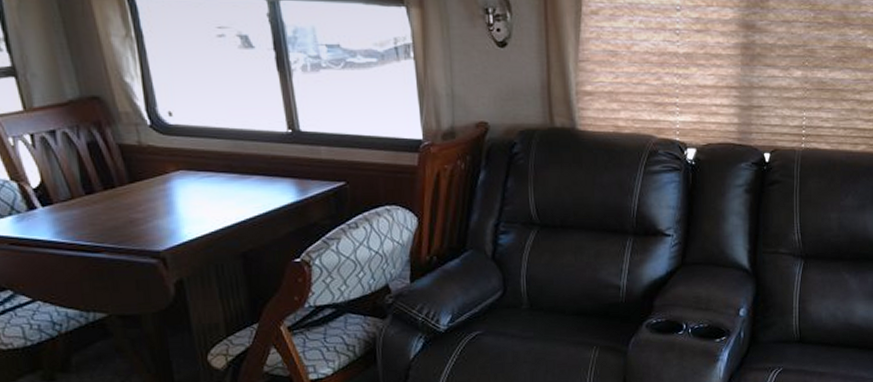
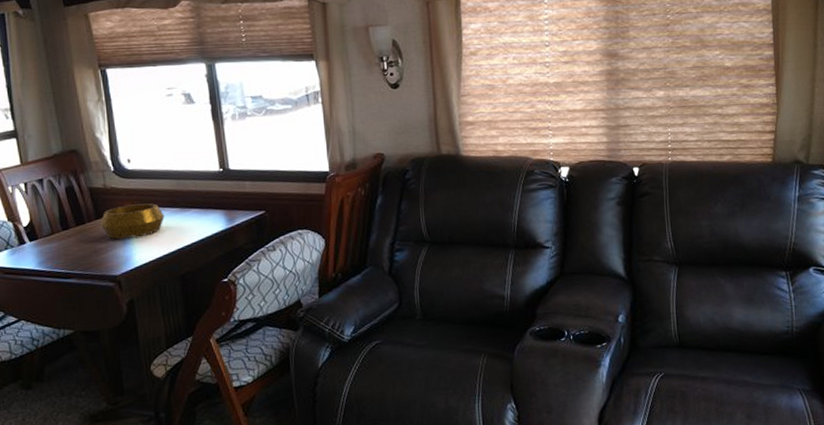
decorative bowl: none [135,167,219,207] -> present [100,203,164,239]

